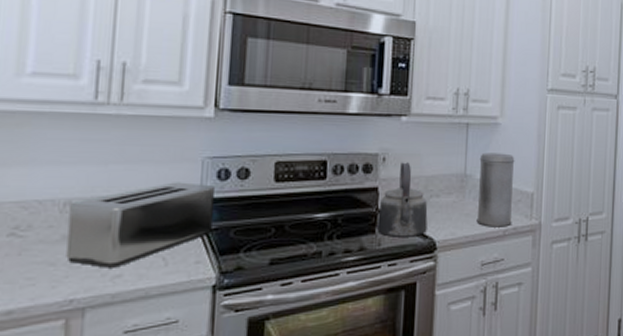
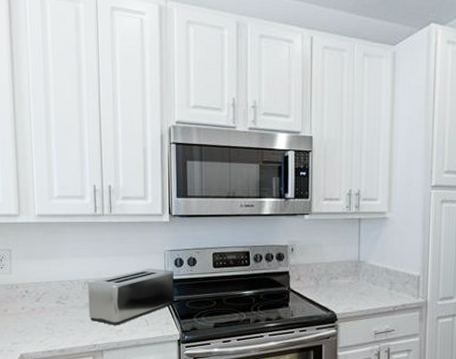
kettle: present [377,162,428,237] -> none [290,252,329,310]
canister: present [476,152,515,227] -> none [370,243,402,304]

